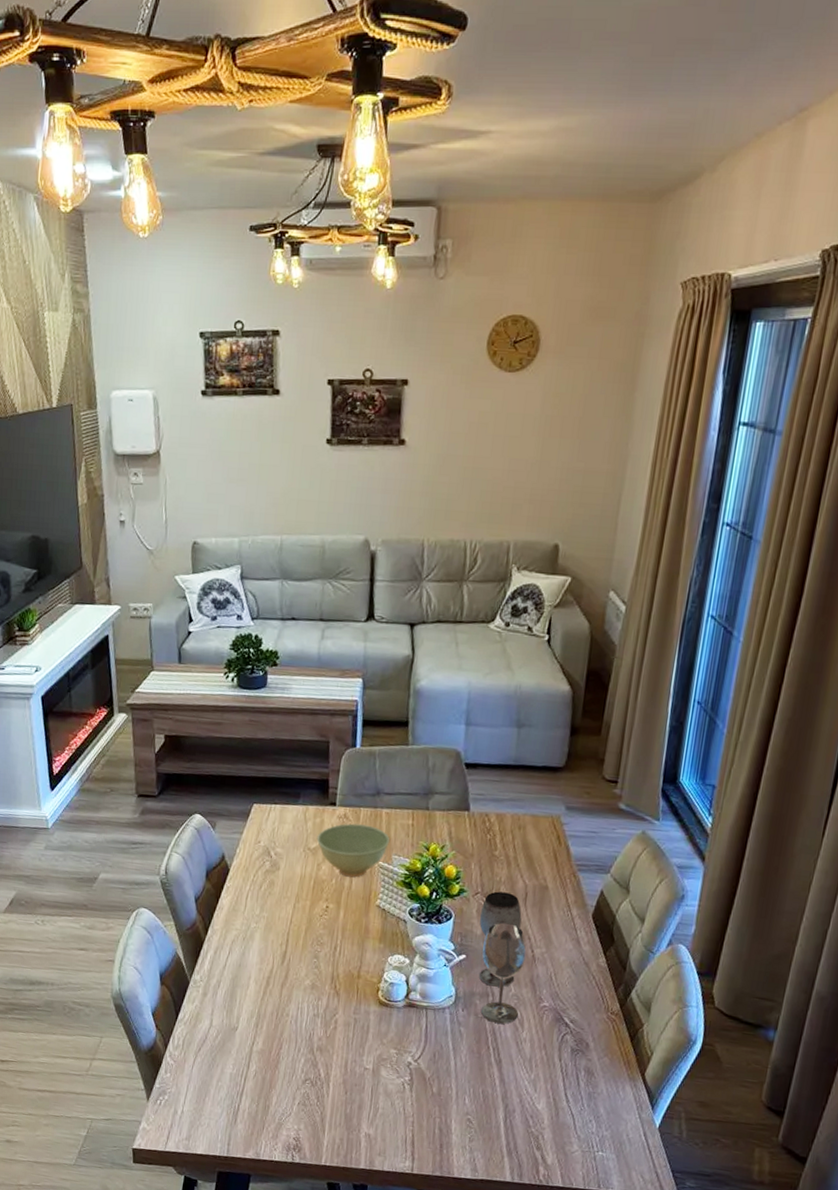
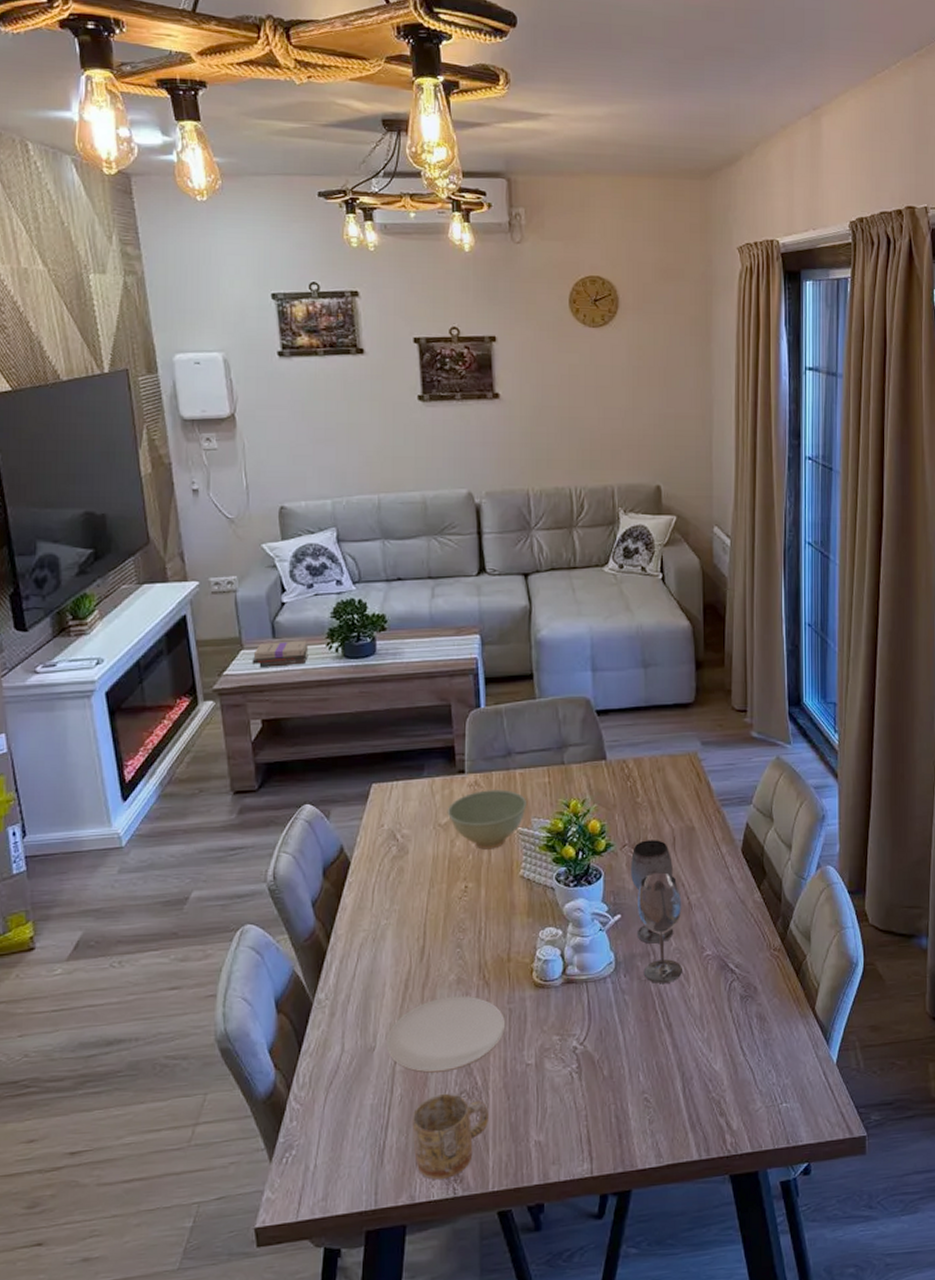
books: none [160,667,209,690] -> present [252,640,309,667]
plate: none [247,997,351,1061] -> present [386,995,506,1074]
mug: none [262,1076,328,1147] -> present [412,1093,489,1180]

